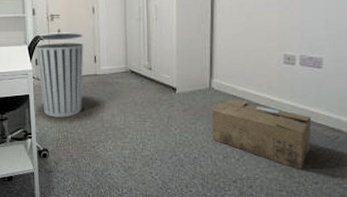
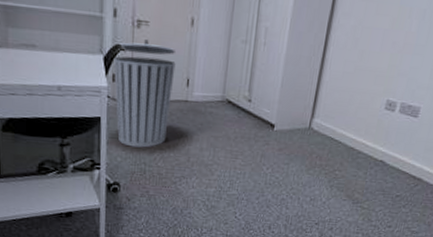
cardboard box: present [211,99,312,169] -> none [302,141,399,214]

